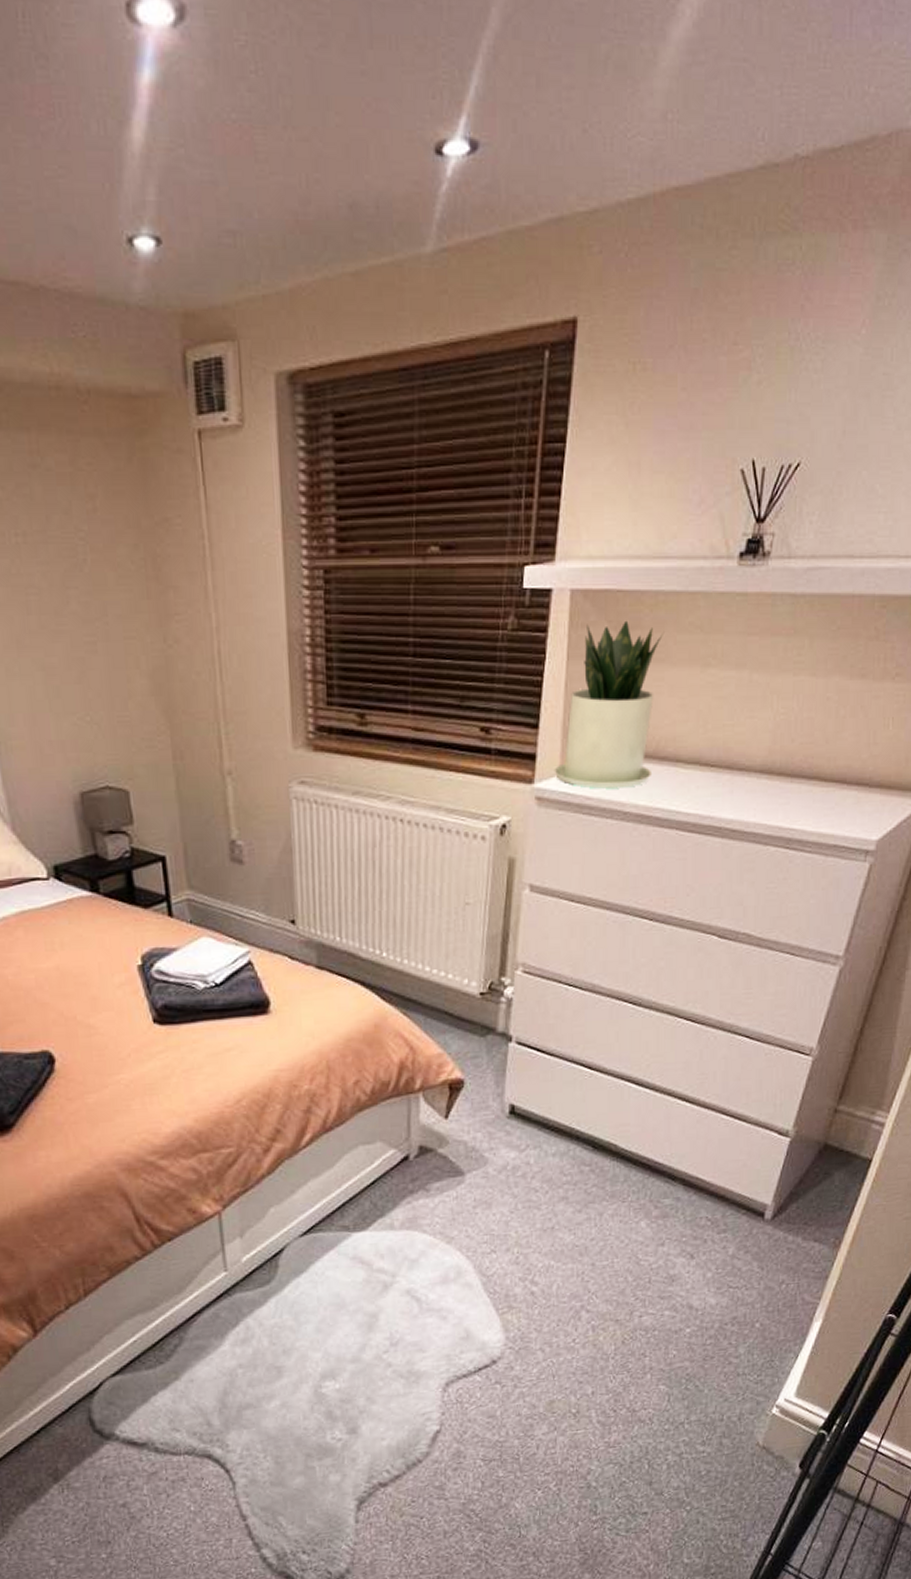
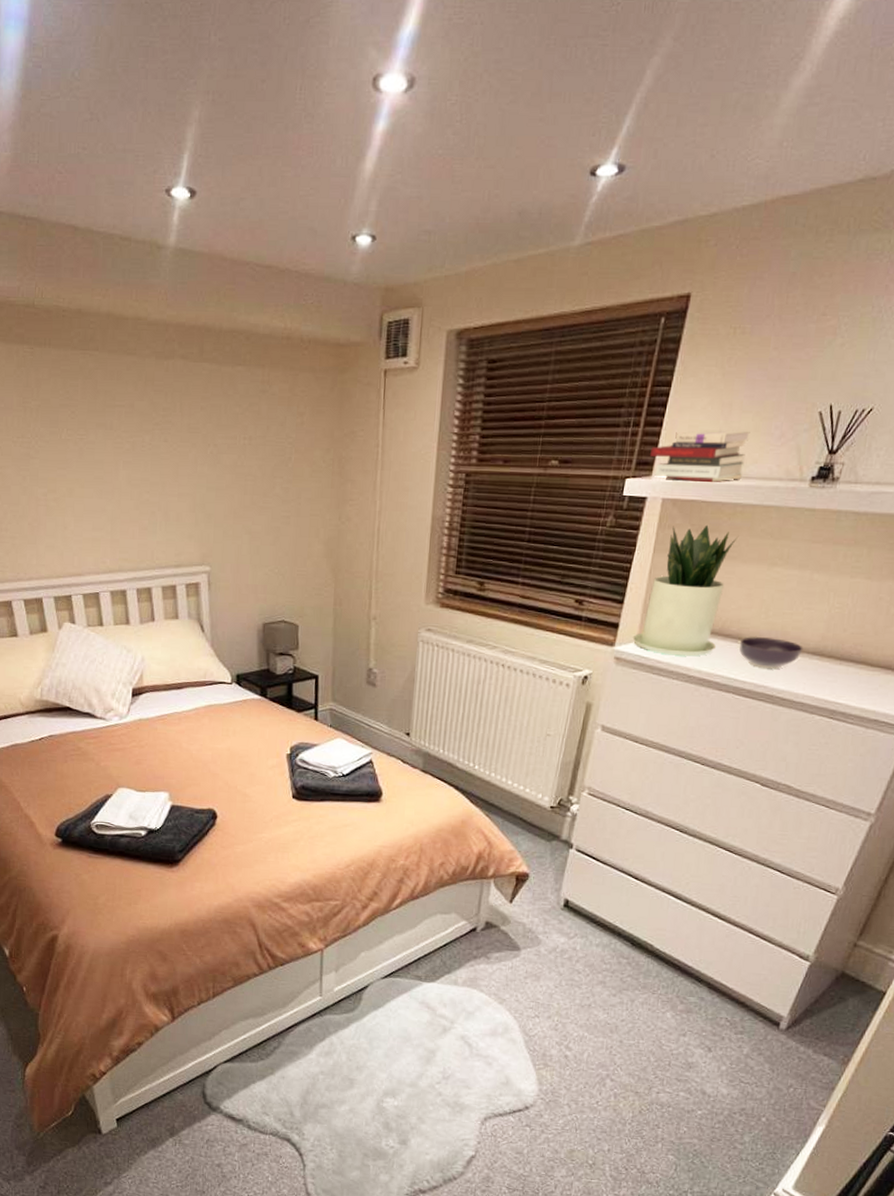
books: none [550,497,665,565] -> present [650,430,750,482]
bowl: none [677,757,750,795] -> present [739,637,803,669]

